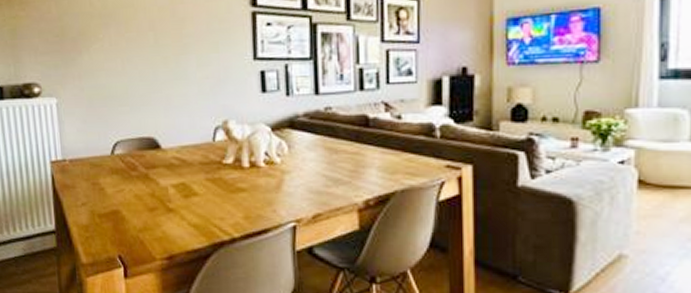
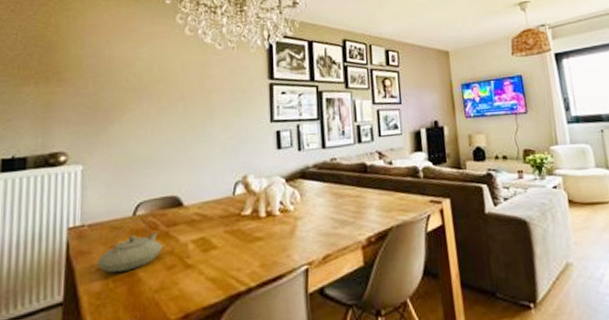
teapot: none [81,158,143,209] -> present [96,219,162,274]

